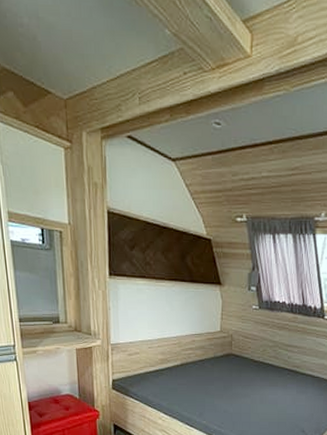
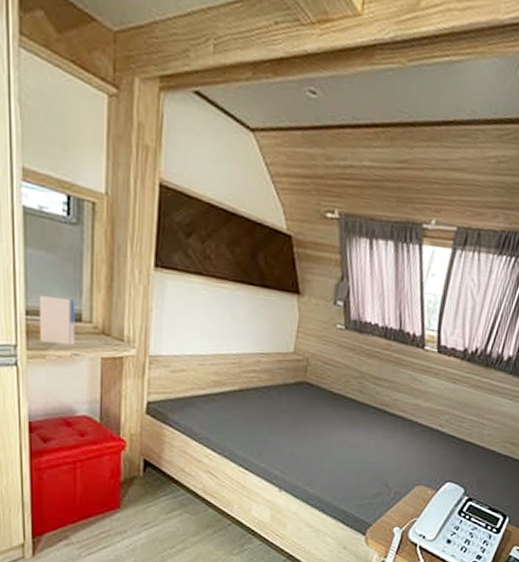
book: none [27,307,57,342] -> present [39,296,76,346]

